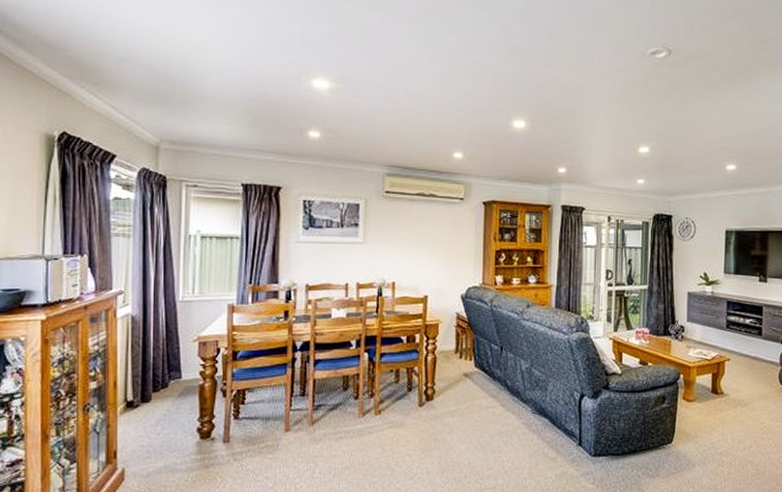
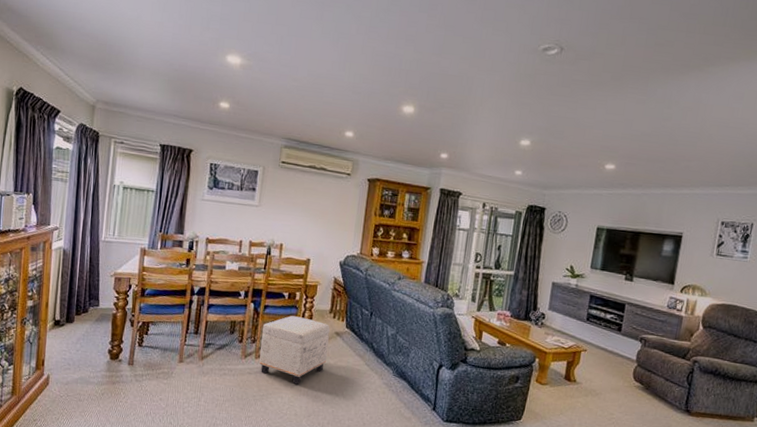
ottoman: none [380,361,458,438] -> present [259,315,330,385]

